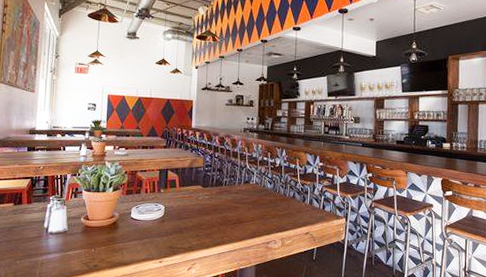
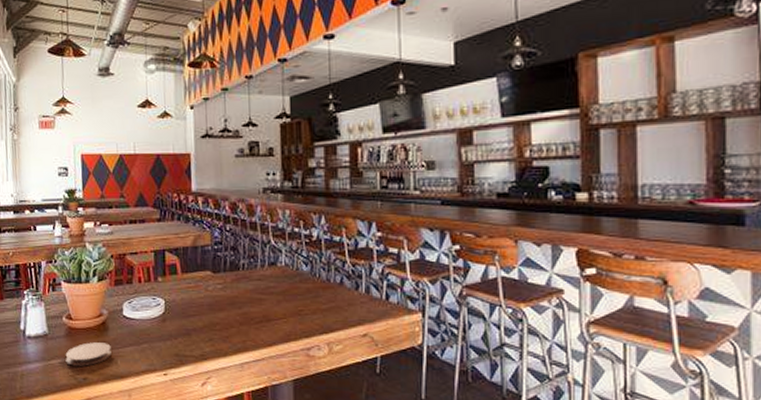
coaster: none [80,237,119,256] -> present [65,342,112,366]

